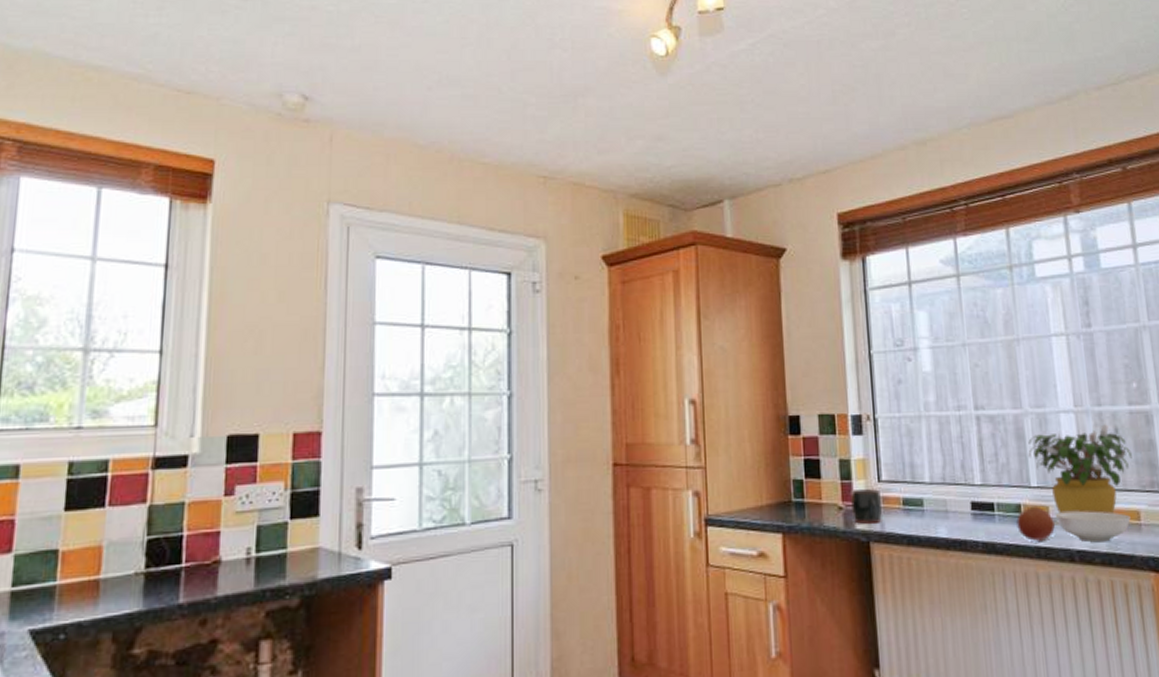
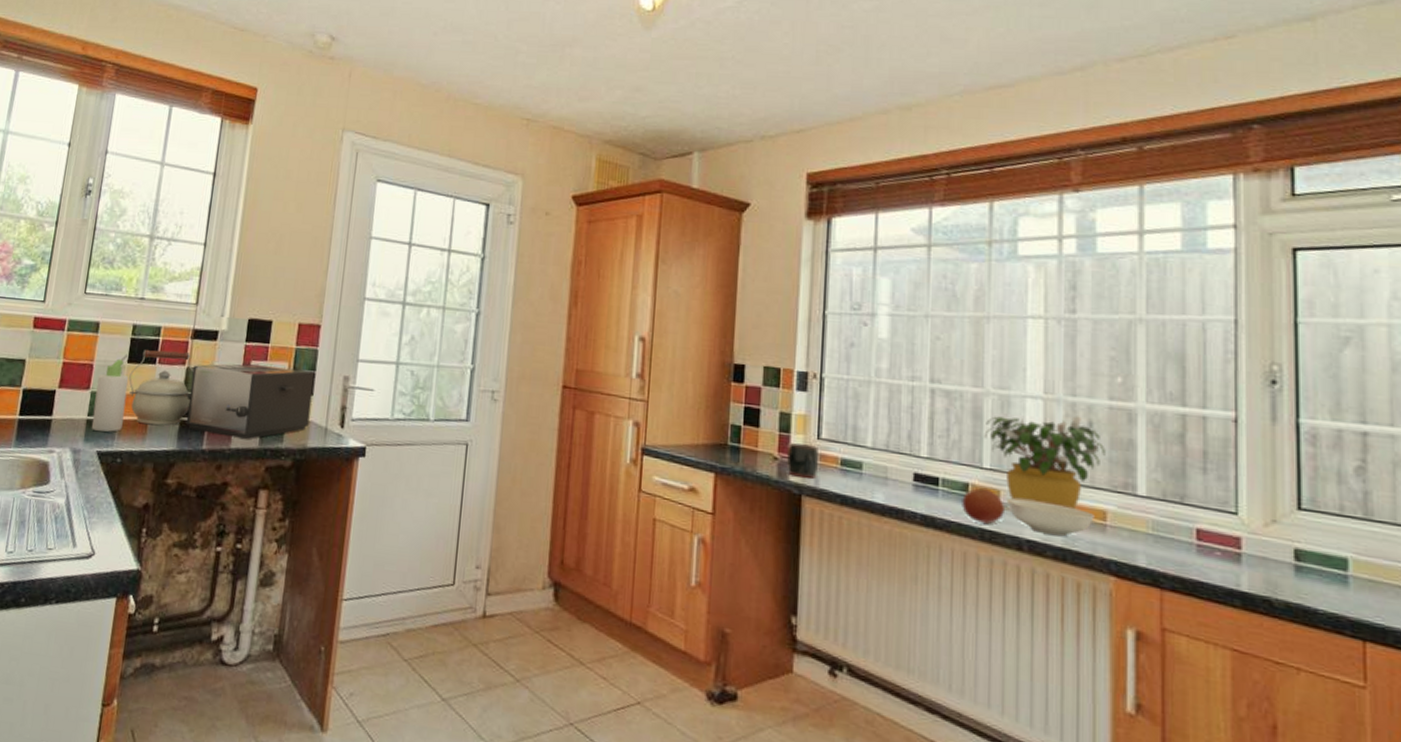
bottle: none [18,499,68,605] -> present [91,354,129,432]
kettle: none [68,485,159,585] -> present [129,349,194,426]
toaster: none [153,487,319,584] -> present [186,363,315,440]

